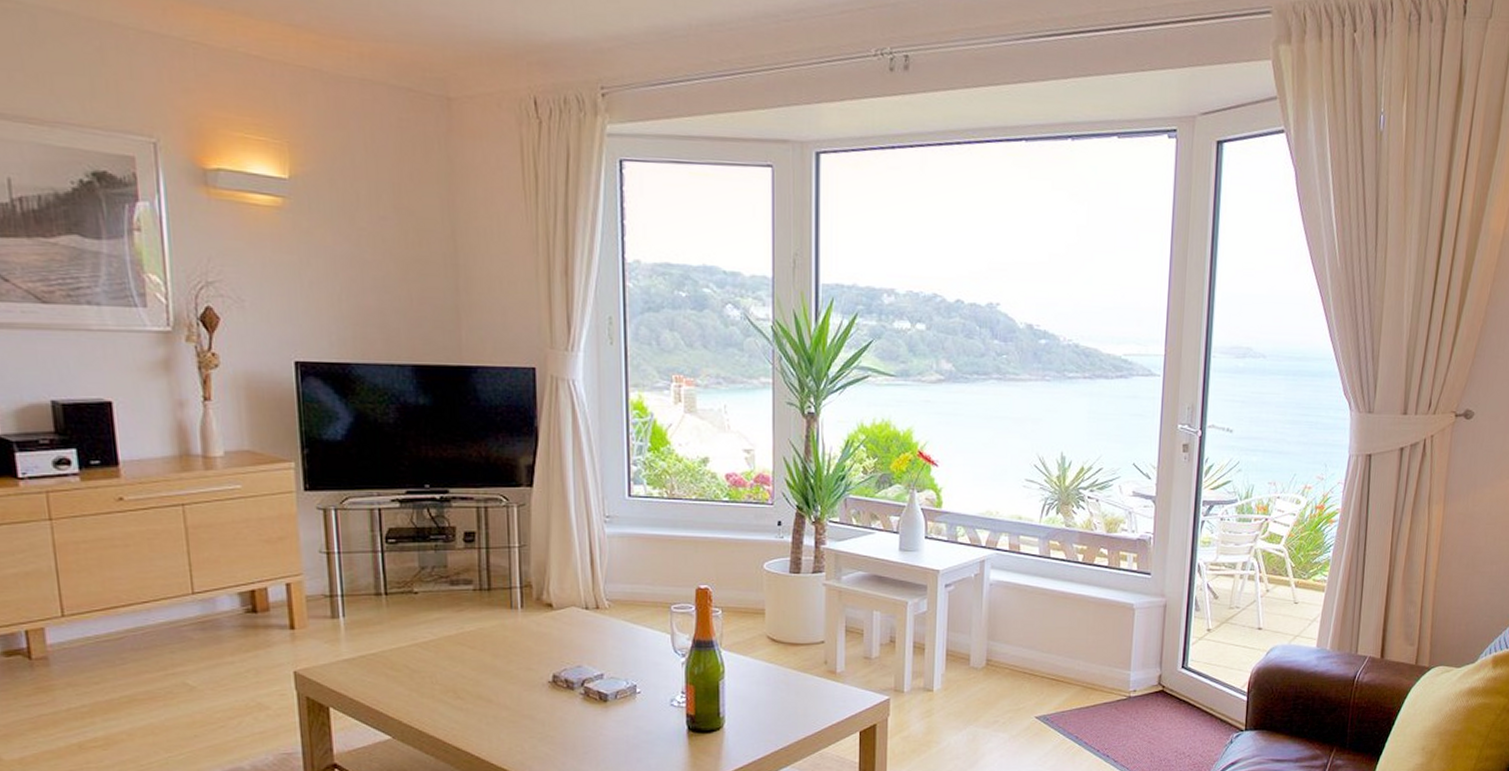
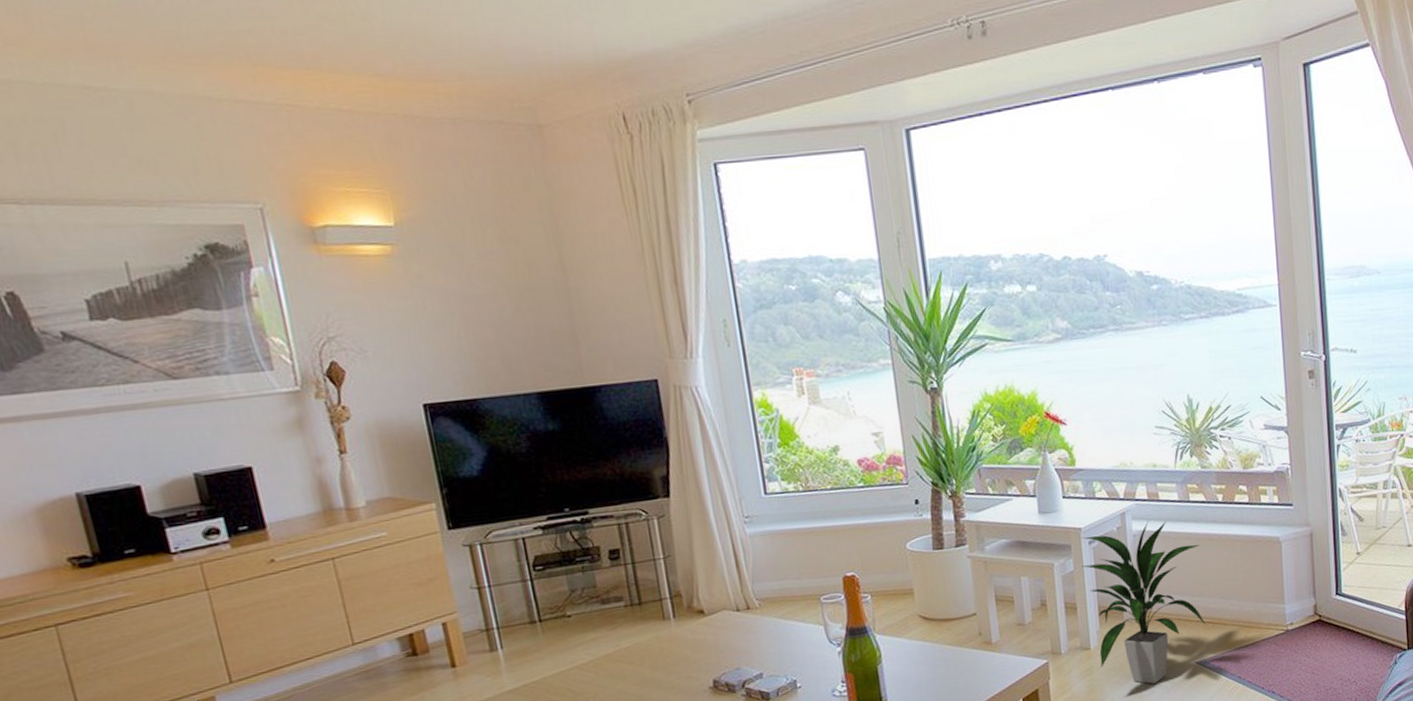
indoor plant: none [934,572,1055,733] -> present [1080,521,1206,684]

